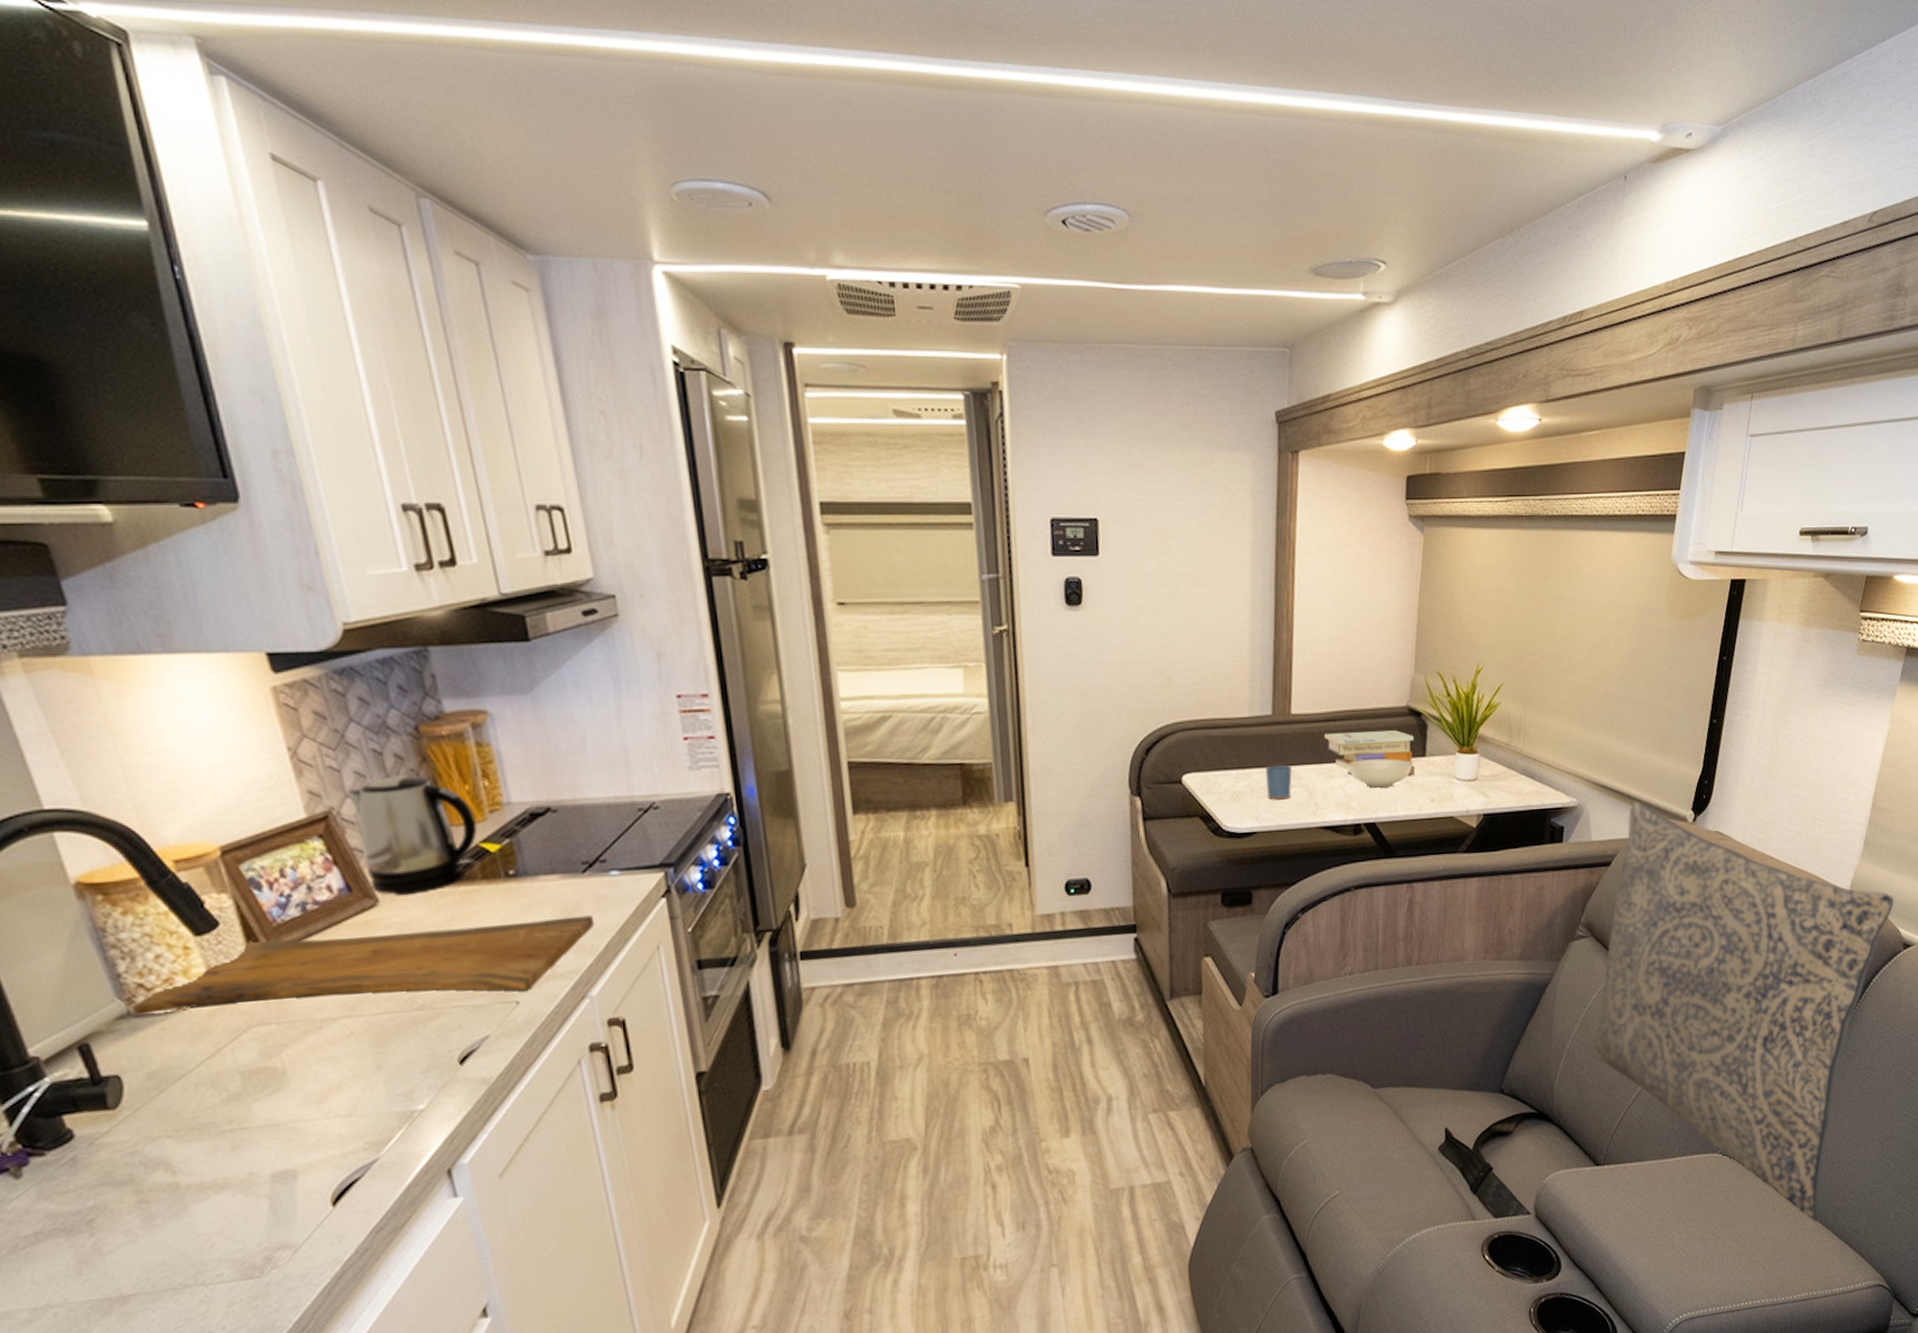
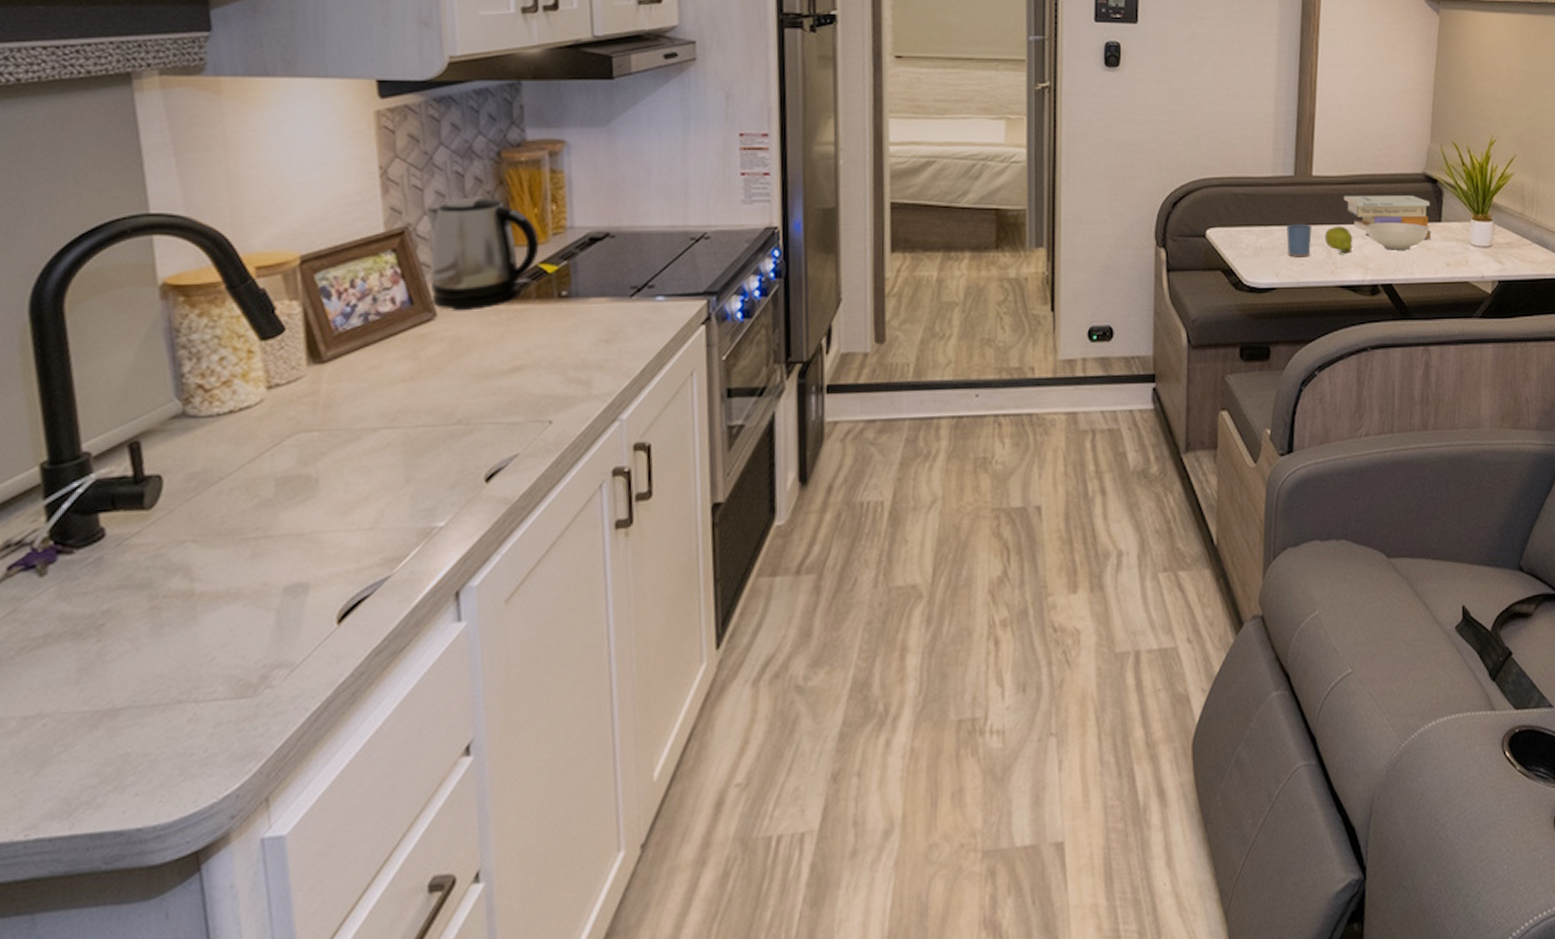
cutting board: present [131,915,594,1016] -> none [186,339,634,417]
fruit: none [1305,765,1335,796] -> present [1325,226,1353,255]

